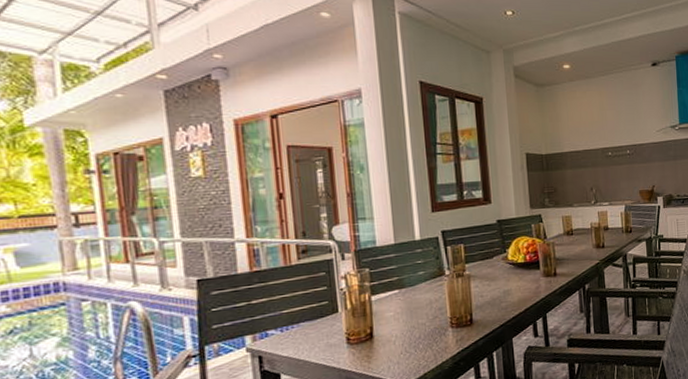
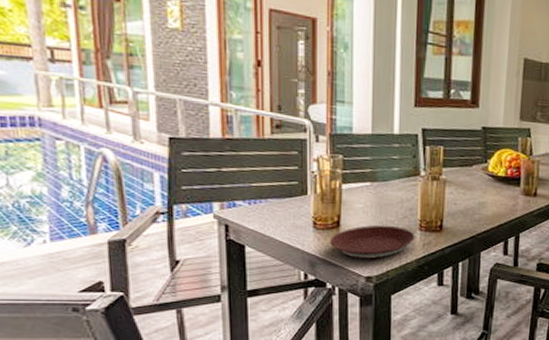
plate: none [365,327,448,367] -> present [330,225,416,259]

